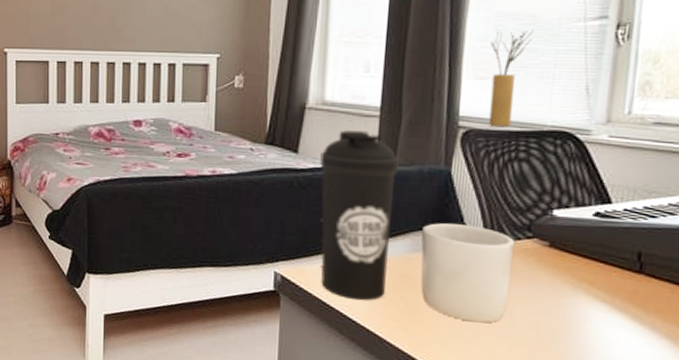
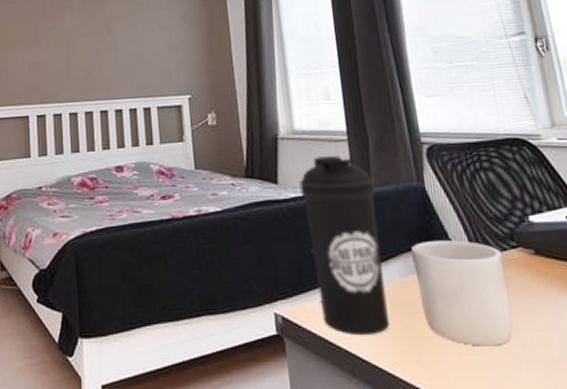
vase: present [488,29,533,128] -> none [432,48,468,140]

